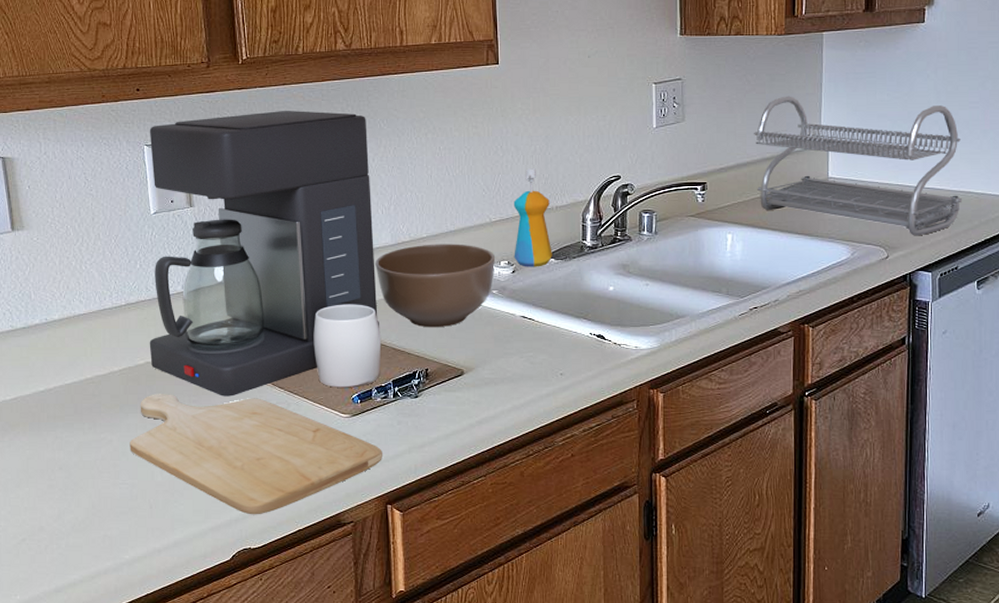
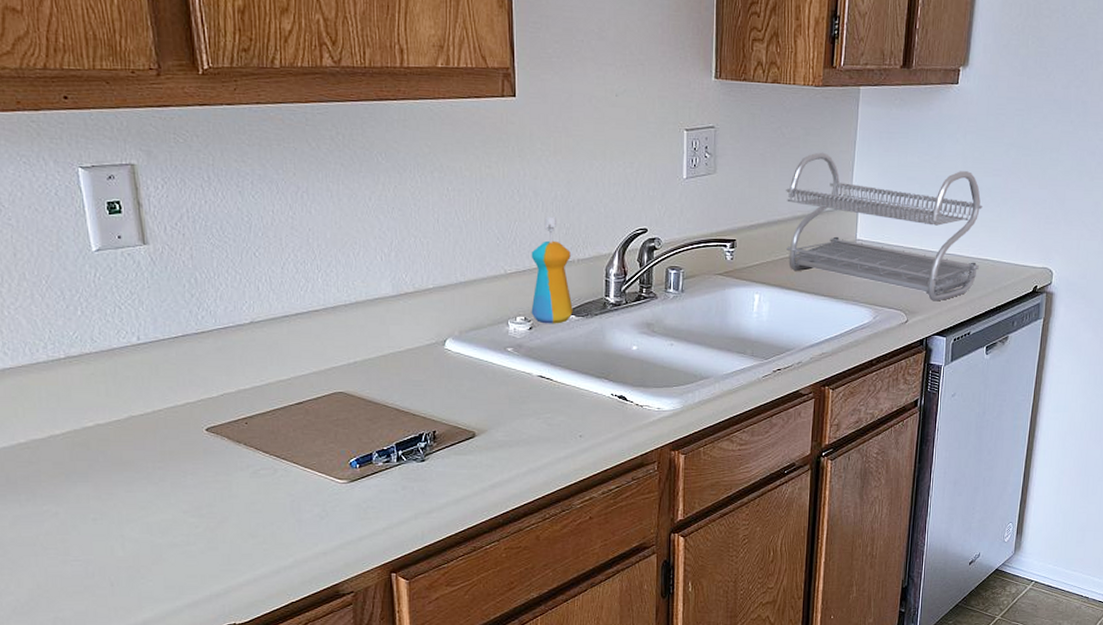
chopping board: present [130,394,384,515] -> none [80,460,387,589]
coffee maker: present [149,111,379,397] -> none [84,135,380,462]
mug: present [313,304,381,388] -> none [302,360,382,452]
bowl: present [375,244,496,328] -> none [374,296,511,387]

